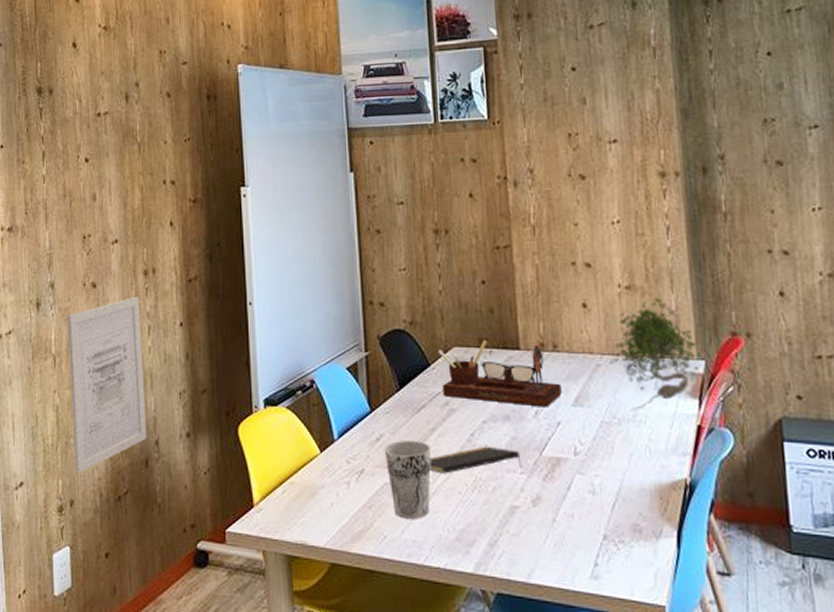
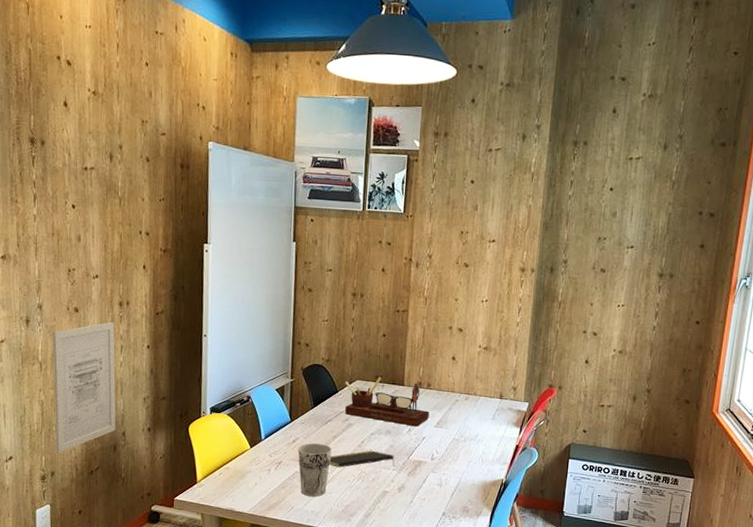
plant: present [614,298,701,411] -> none [468,357,527,433]

